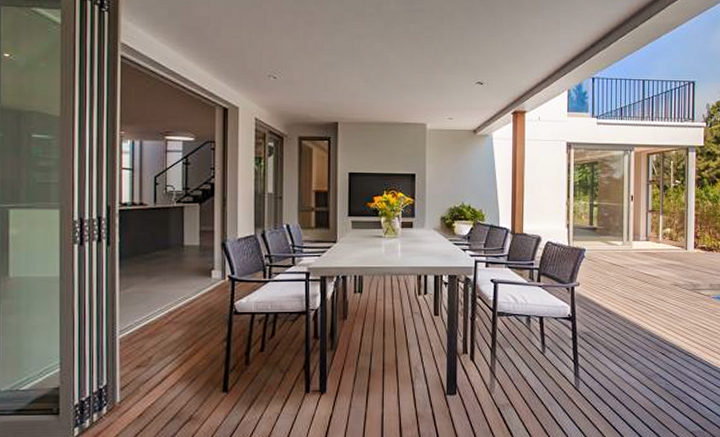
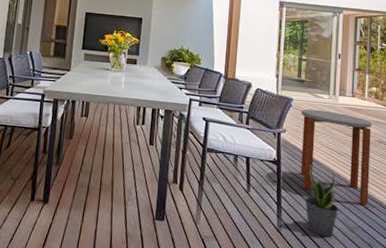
side table: none [595,258,668,351] -> present [300,109,373,205]
potted plant: none [602,317,637,388] -> present [305,165,339,237]

